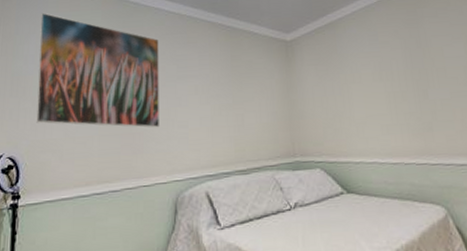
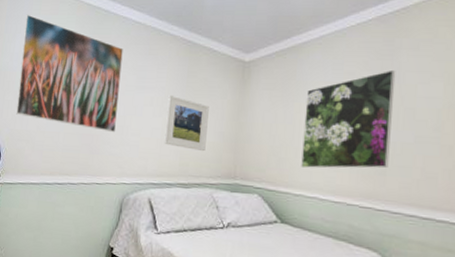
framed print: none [214,80,260,134] -> present [164,94,209,152]
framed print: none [349,36,434,135] -> present [301,69,396,169]

